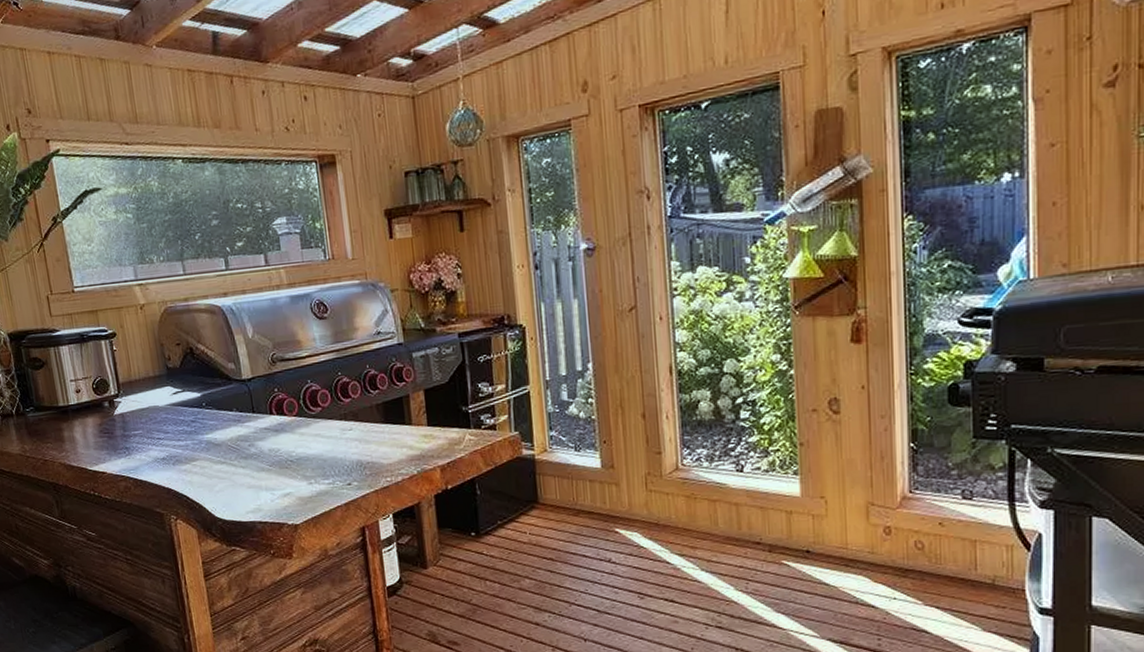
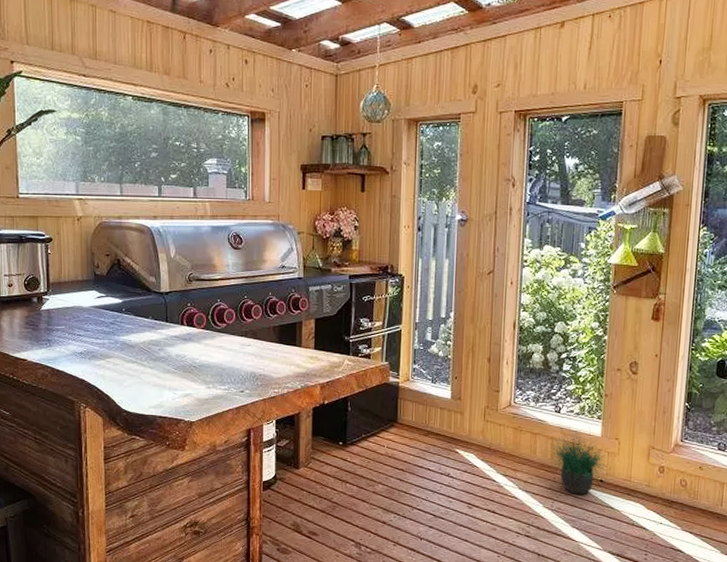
potted plant: none [735,485,818,571] -> present [549,426,611,495]

